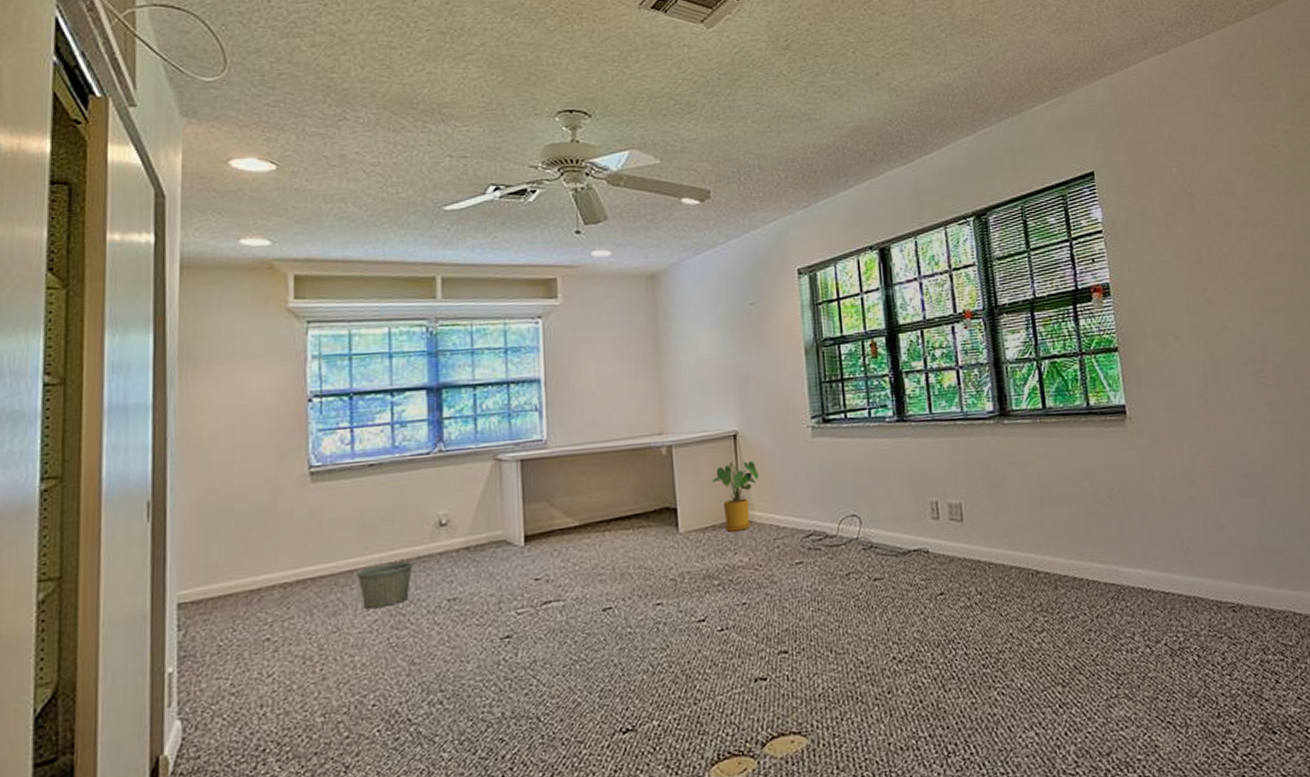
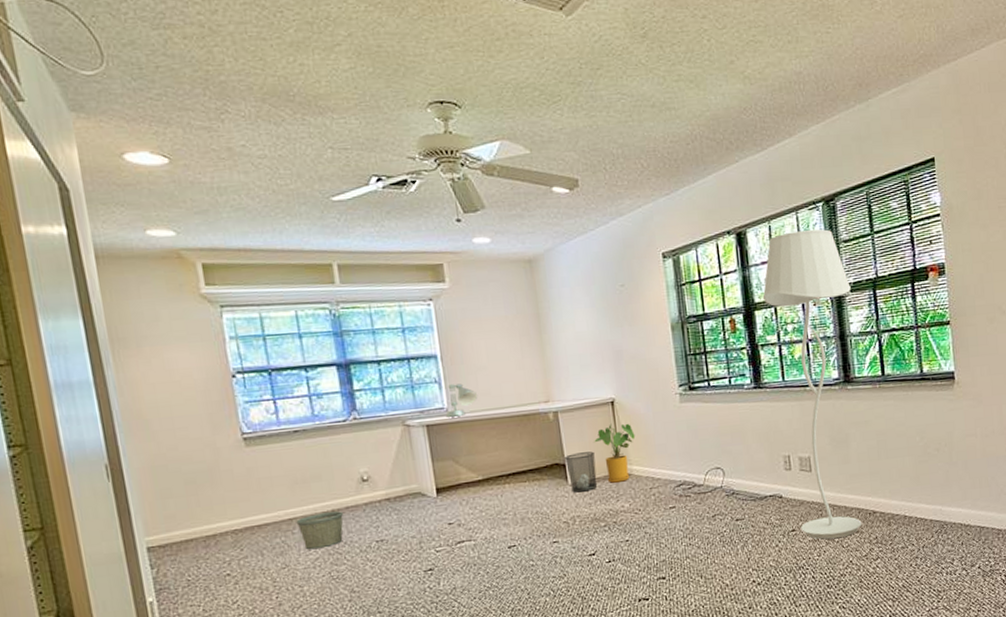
desk lamp: none [545,411,583,451] -> present [446,383,478,417]
waste bin: none [677,493,713,543] -> present [565,451,598,493]
floor lamp: none [907,245,1024,606] -> present [762,229,862,540]

